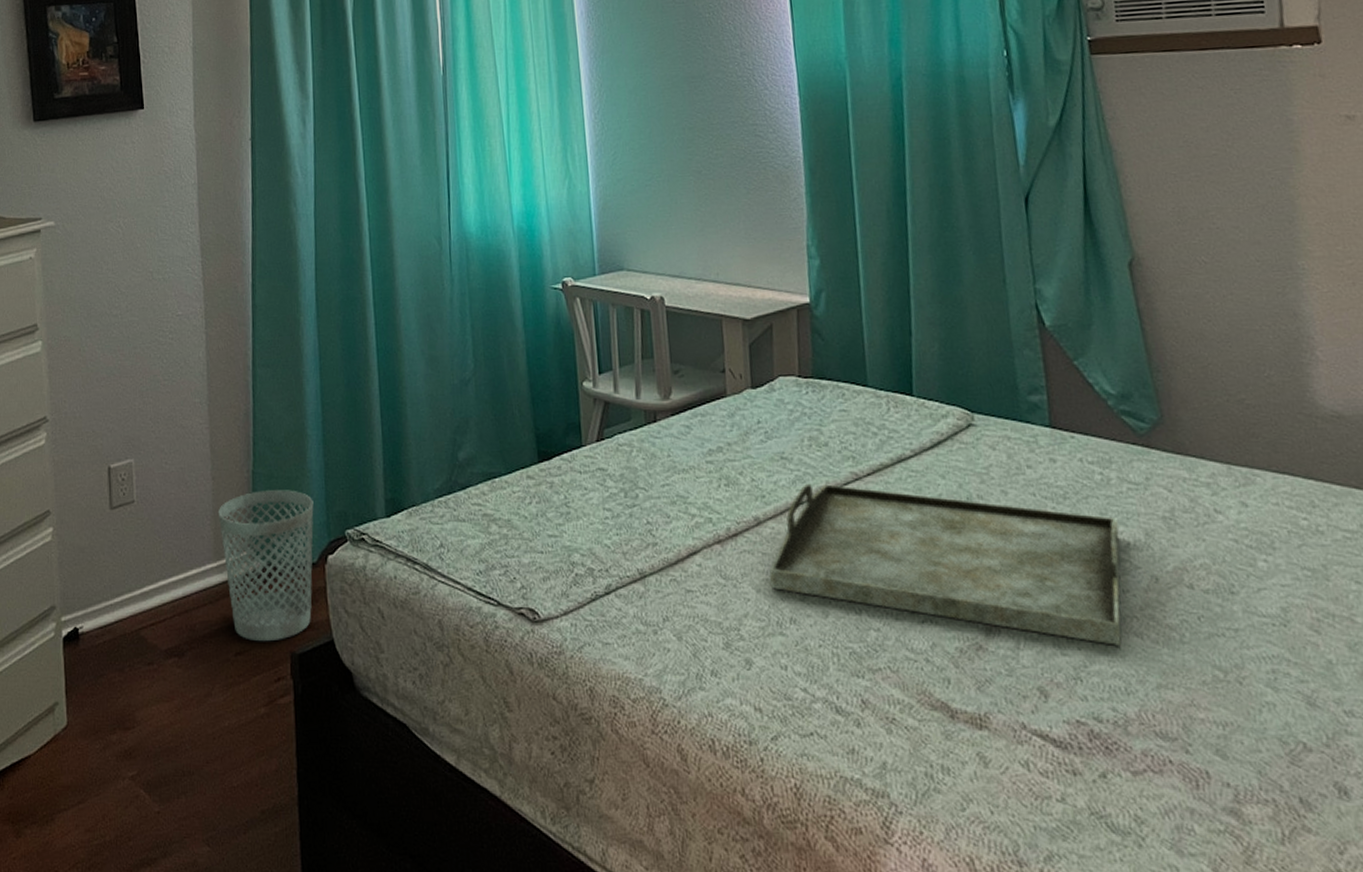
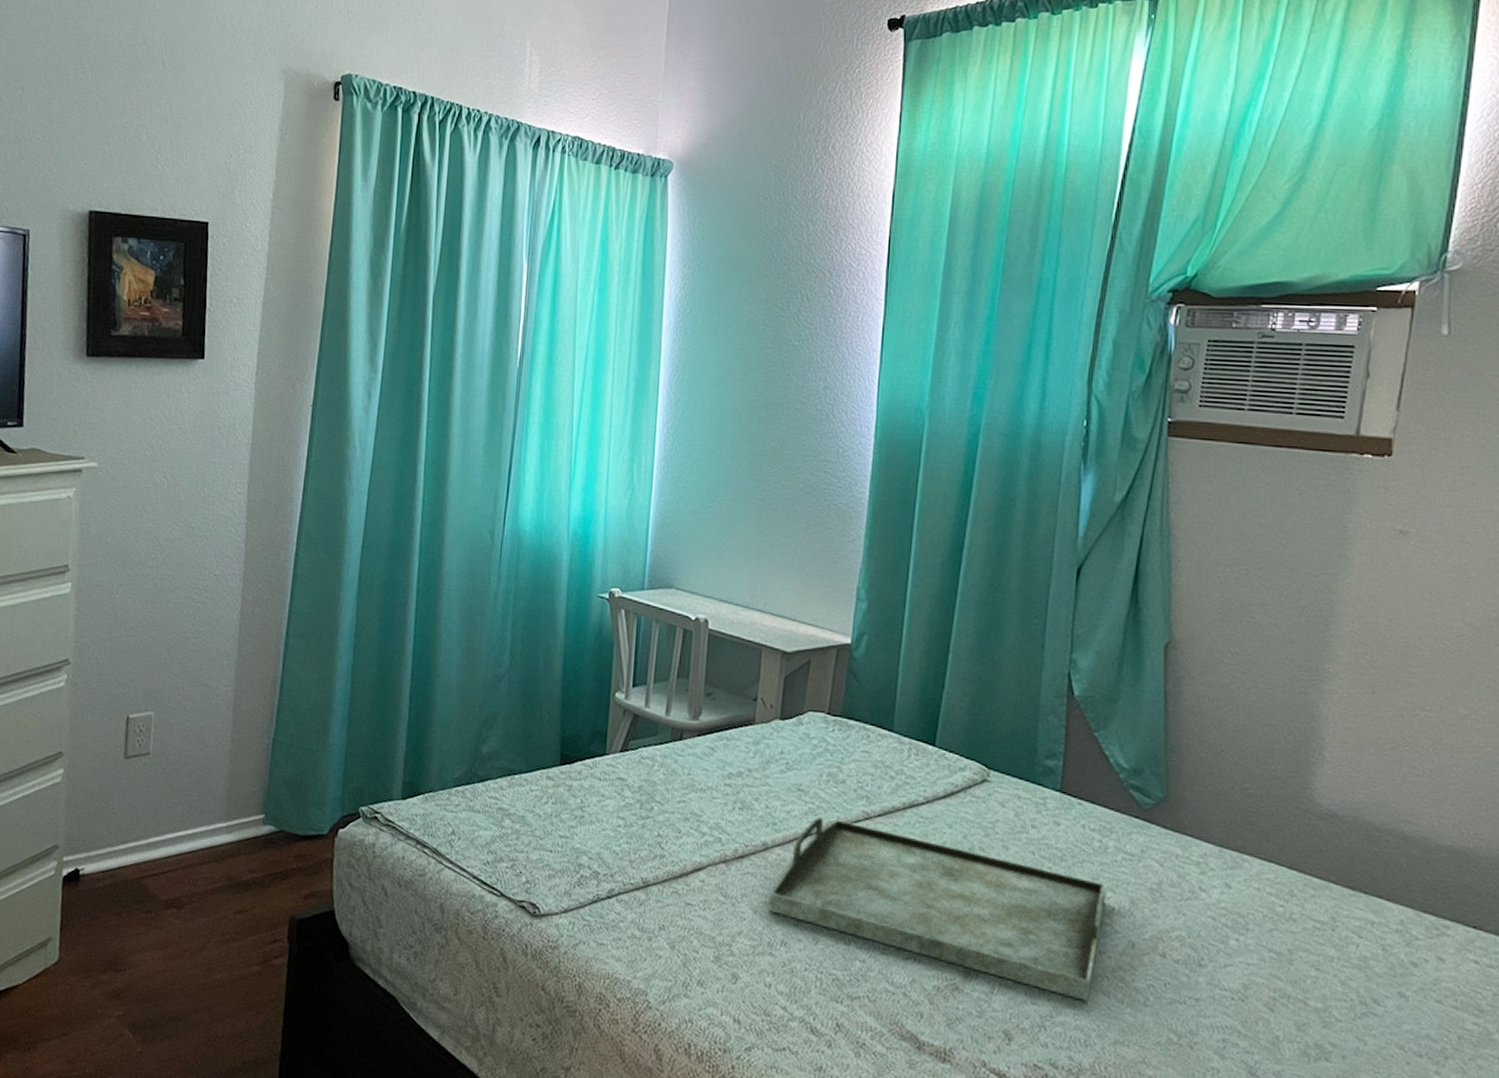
wastebasket: present [217,490,314,642] -> none [233,758,331,905]

